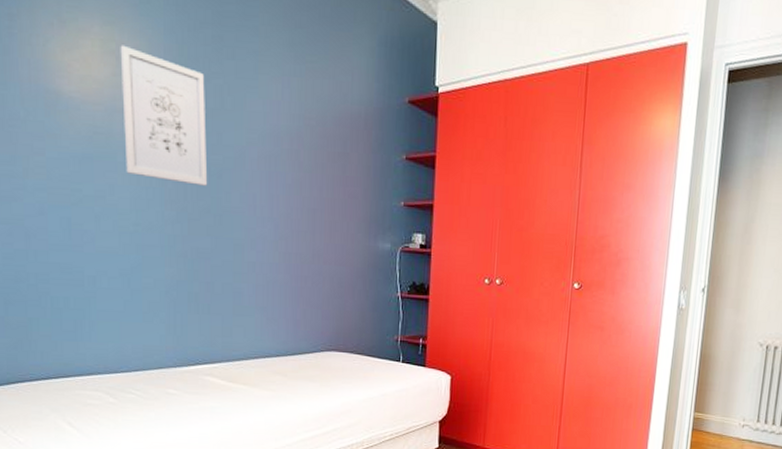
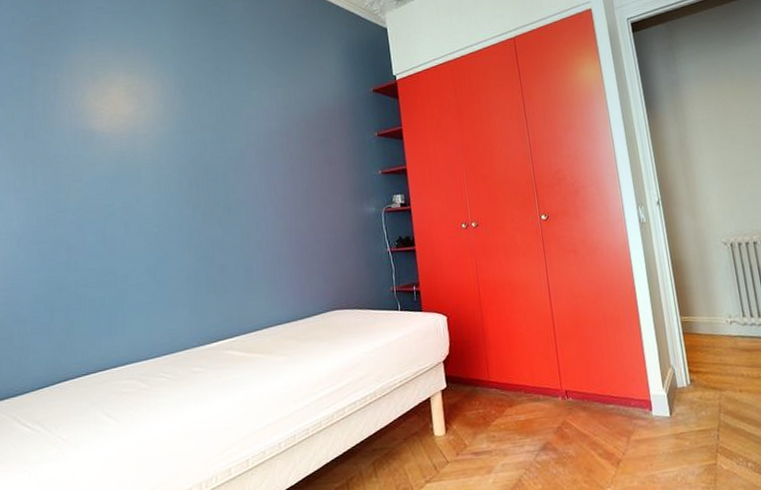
wall art: present [120,45,208,186] -> none [140,86,216,186]

